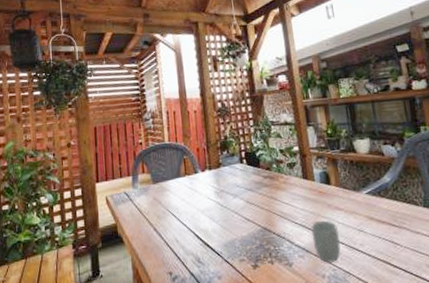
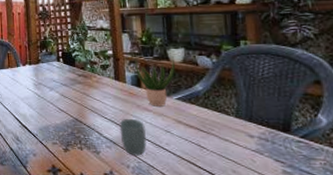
potted plant: none [322,148,363,204] -> present [135,56,175,107]

